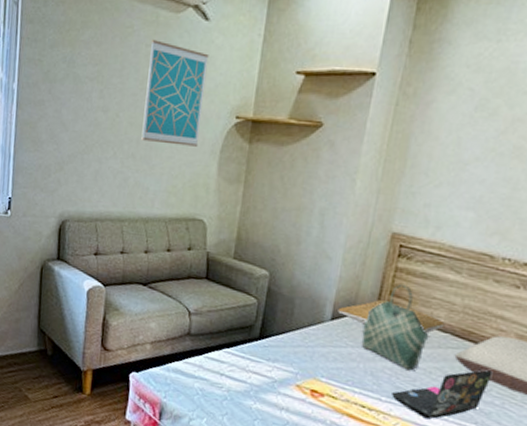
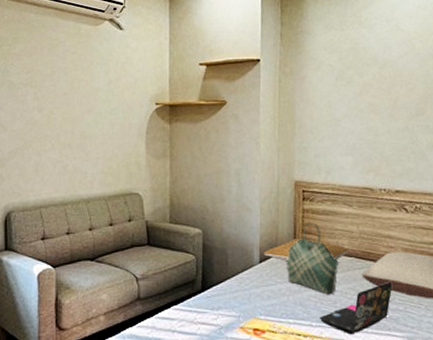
wall art: present [141,39,209,147] -> none [75,47,127,132]

